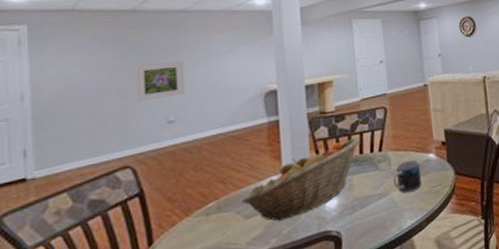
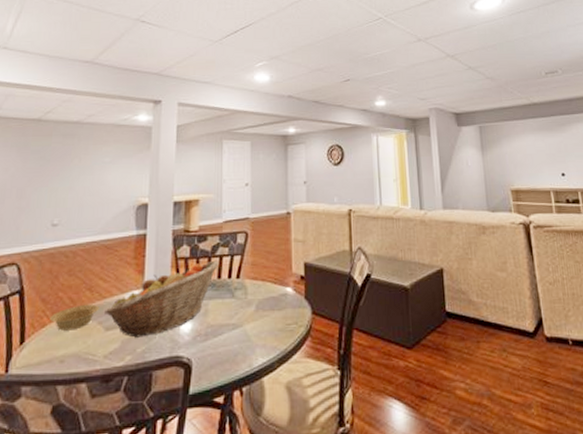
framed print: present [134,61,185,102] -> none [30,169,73,203]
bowl: none [179,195,236,227] -> present [49,305,99,331]
mug: present [393,159,421,193] -> none [248,291,276,327]

